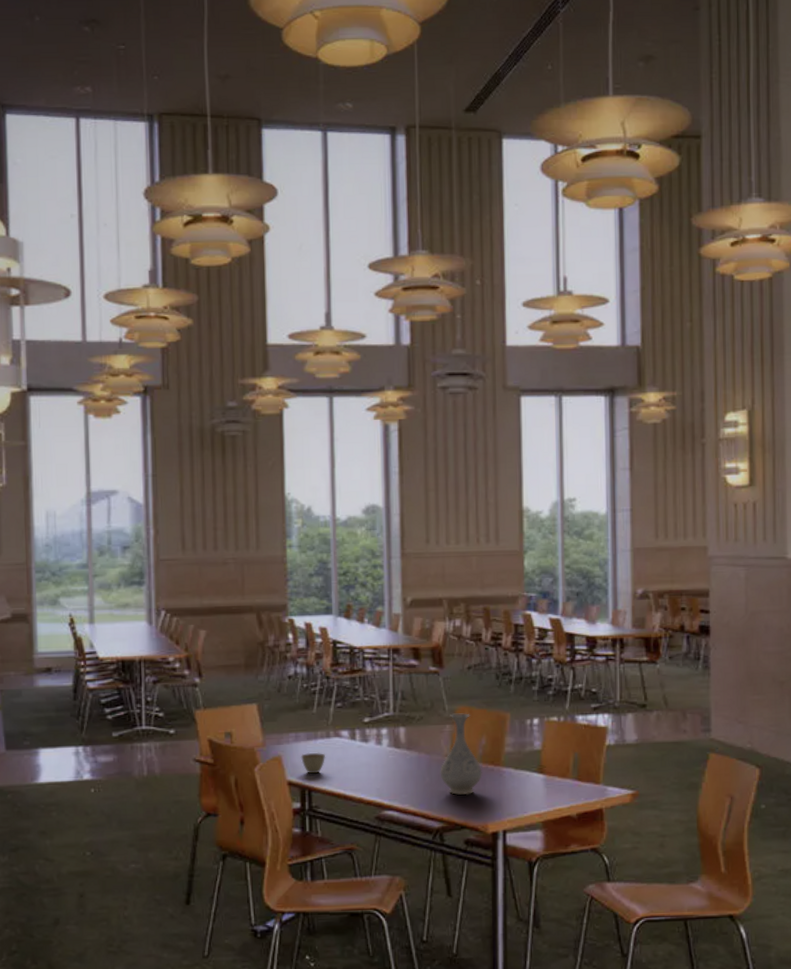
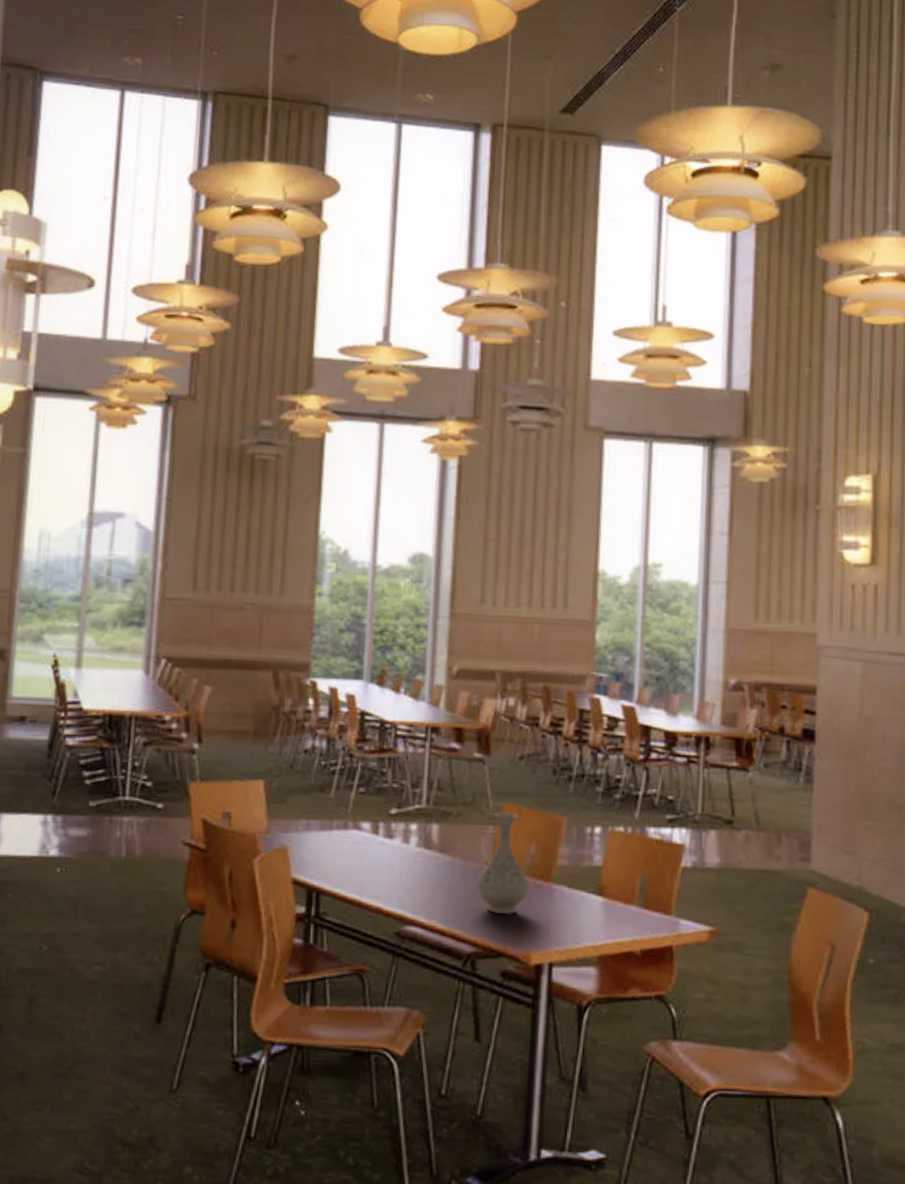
cup: present [300,752,326,773] -> none [310,845,341,871]

